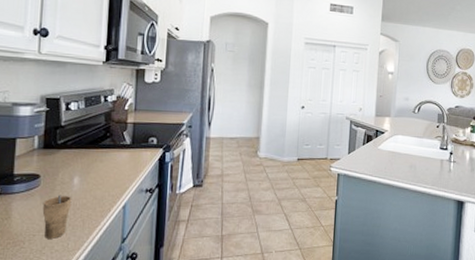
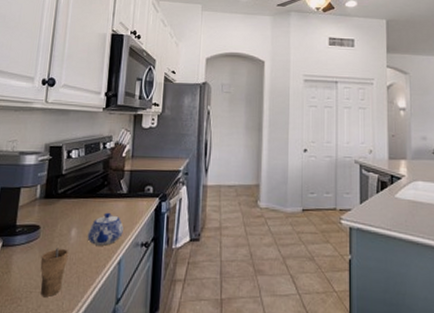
teapot: none [91,161,128,192] -> present [87,212,124,246]

